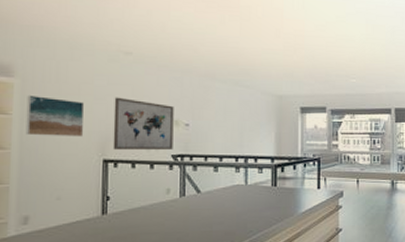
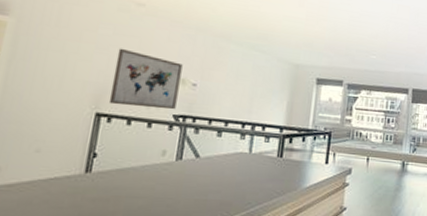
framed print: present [25,94,84,137] -> none [11,36,84,87]

